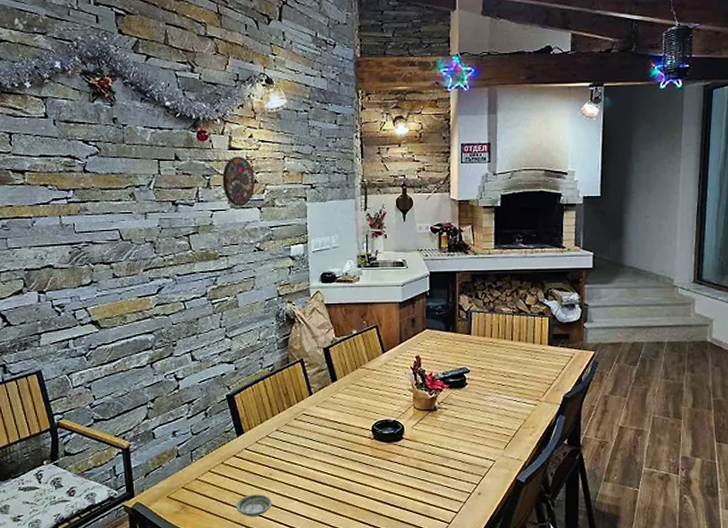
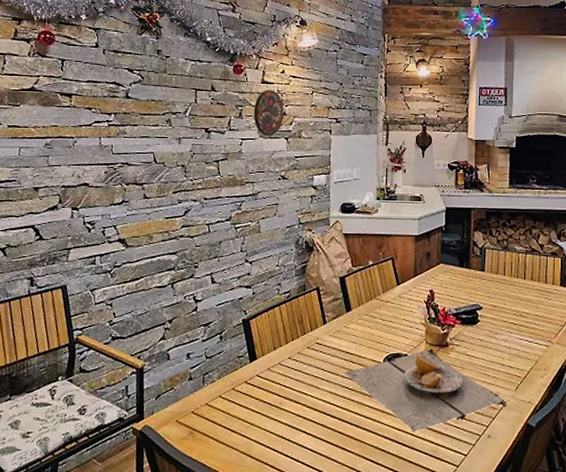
saucer: present [235,495,272,517] -> none [243,424,280,447]
plate: none [332,413,496,494] -> present [343,348,507,432]

